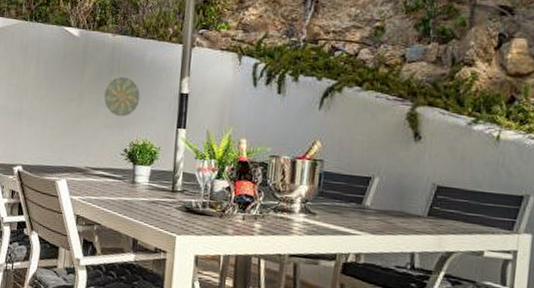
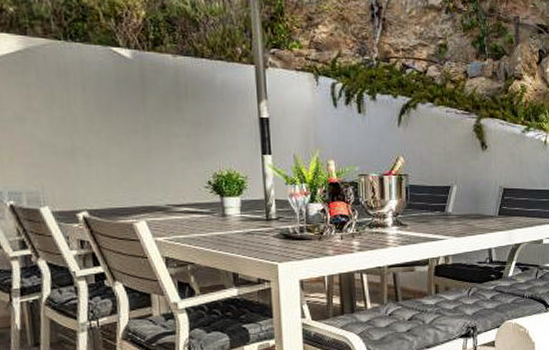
decorative plate: present [103,77,141,117] -> none [173,103,217,147]

